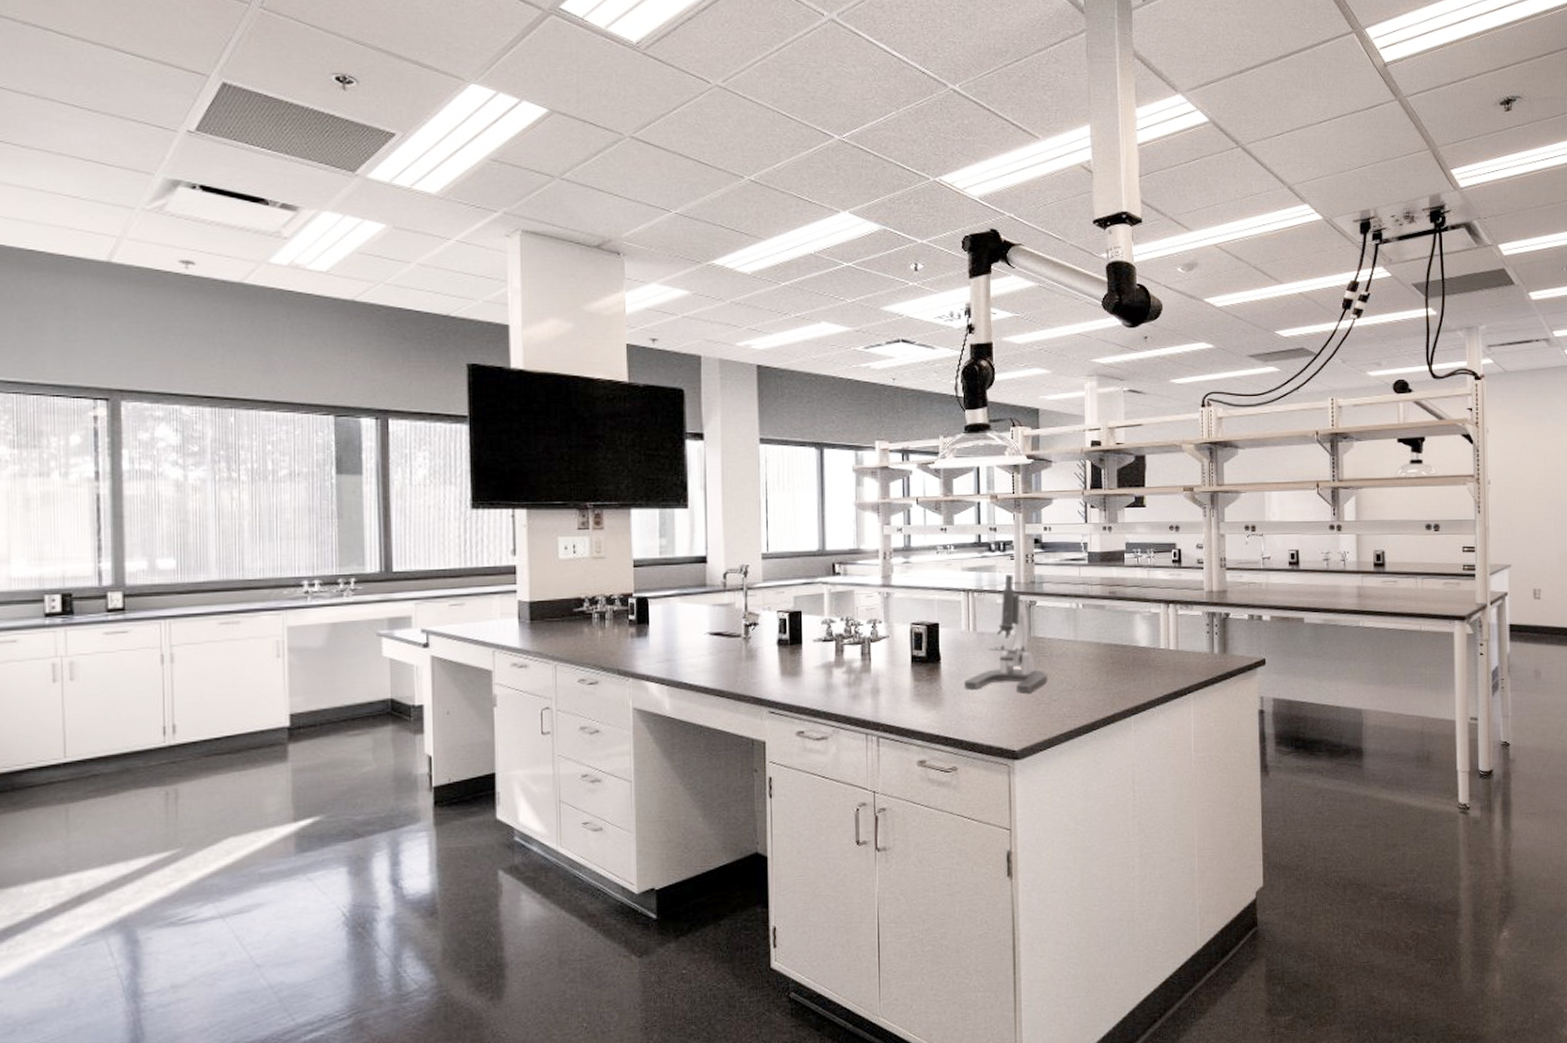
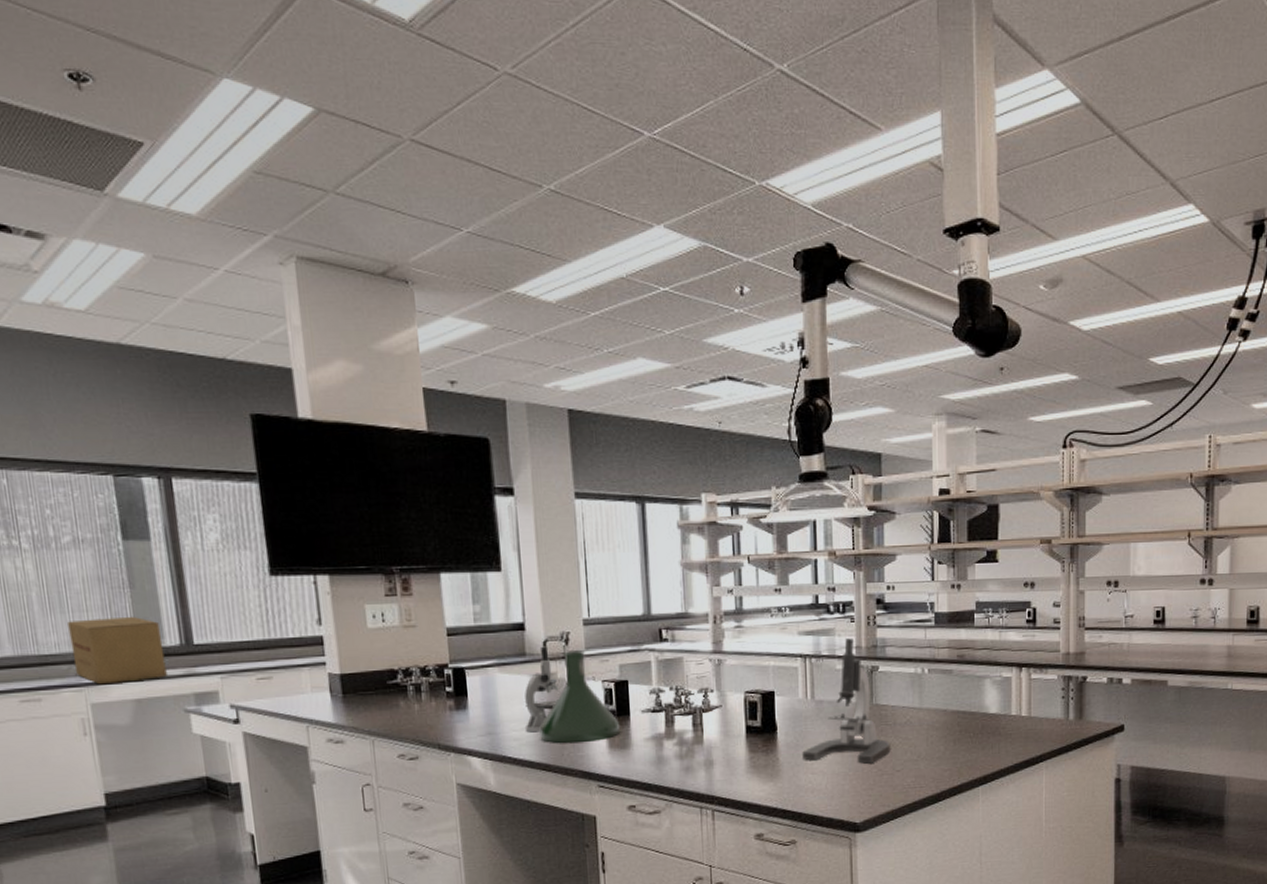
box: none [275,544,364,609] -> present [68,616,167,685]
microscope: none [703,578,737,660] -> present [525,646,560,733]
flask: none [715,581,793,671] -> present [539,649,621,744]

